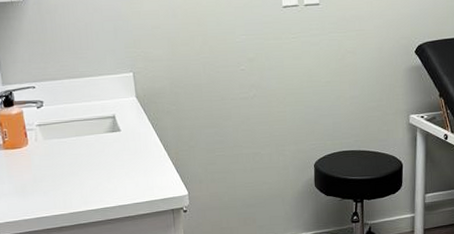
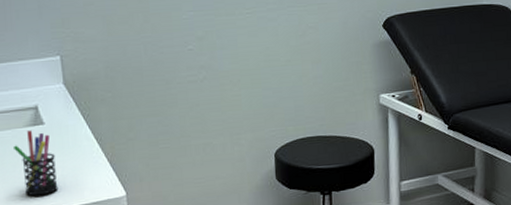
pen holder: none [96,136,133,192] -> present [14,130,58,197]

